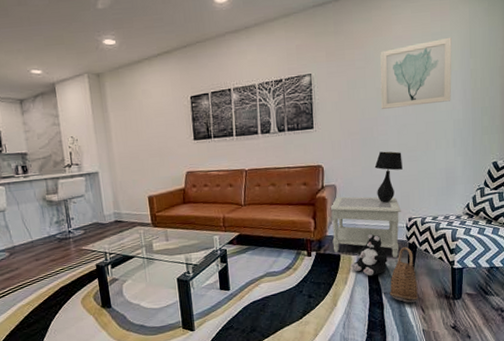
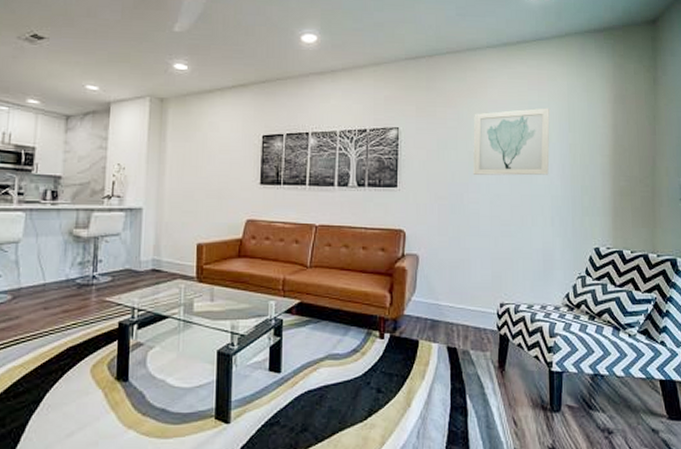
side table: present [329,196,401,258] -> none [409,270,492,351]
plush toy: present [351,233,388,276] -> none [431,317,474,372]
table lamp: present [374,151,403,203] -> none [463,222,495,282]
basket: present [389,247,419,303] -> none [475,338,510,412]

